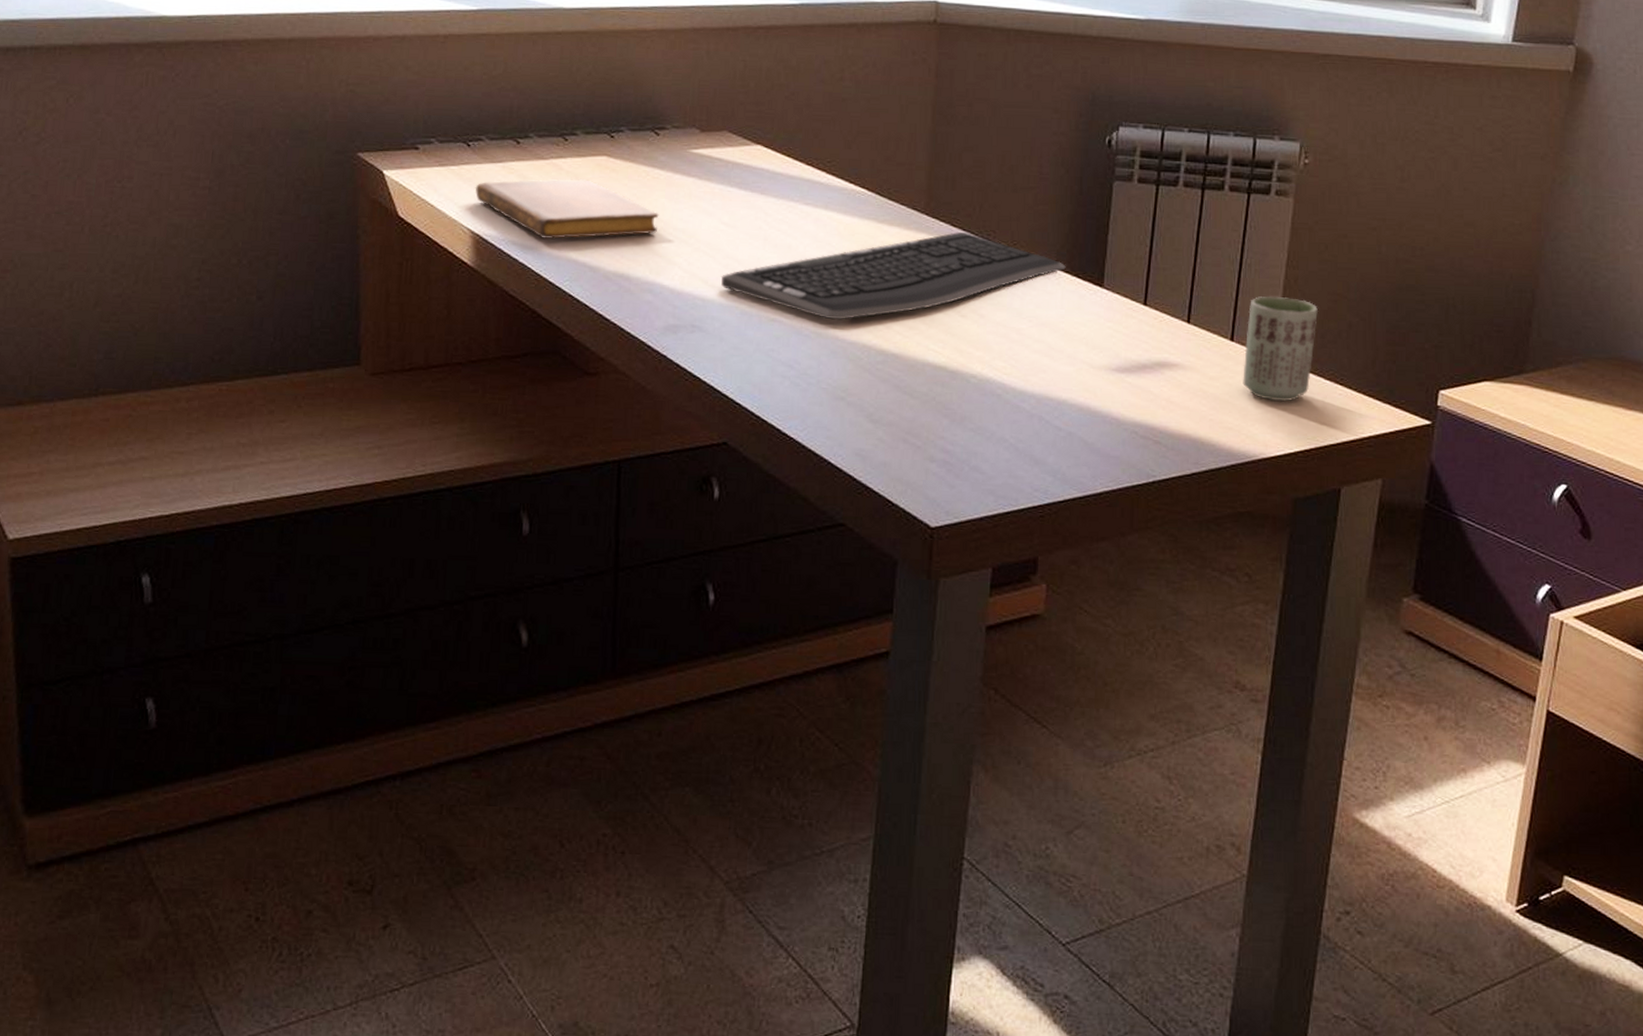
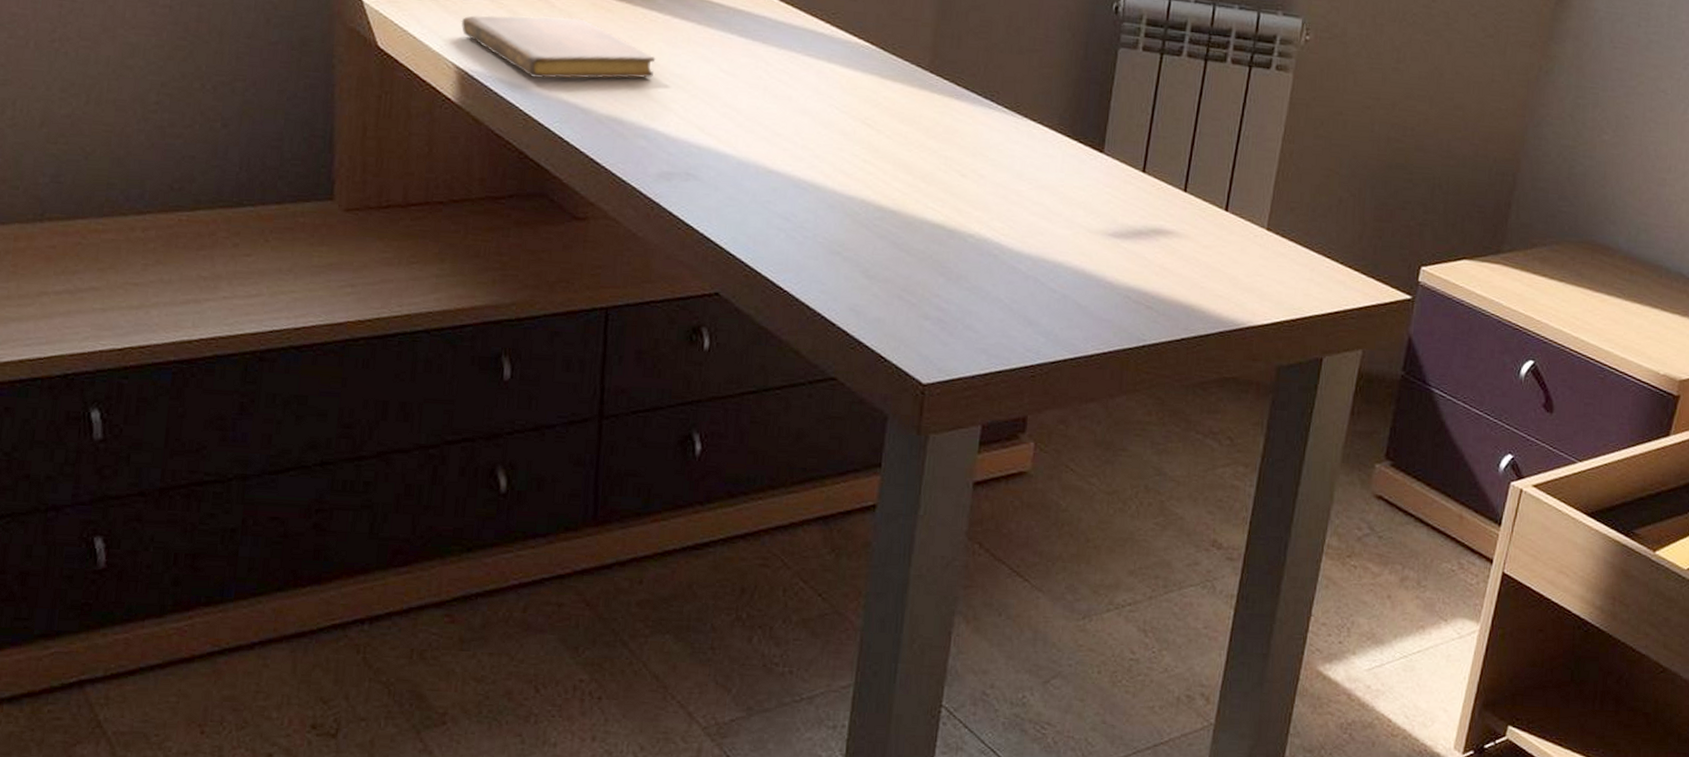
keyboard: present [720,231,1066,320] -> none [718,90,1068,175]
cup: present [1243,296,1319,402] -> none [1234,168,1312,273]

